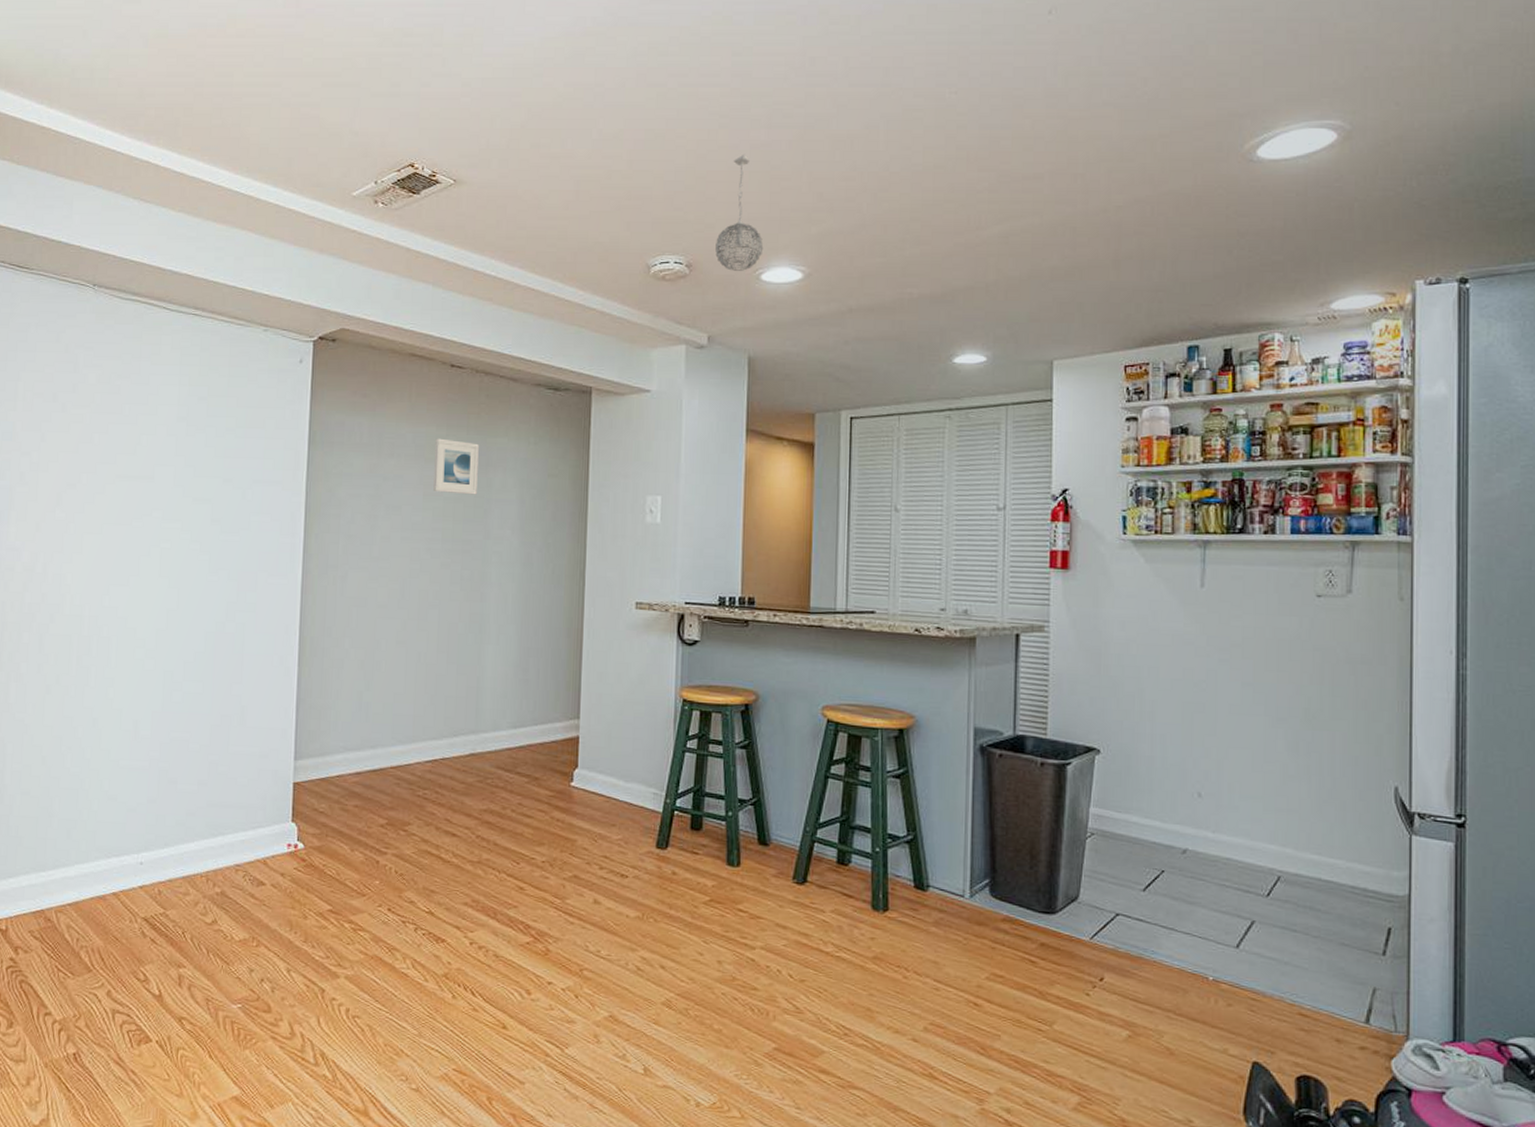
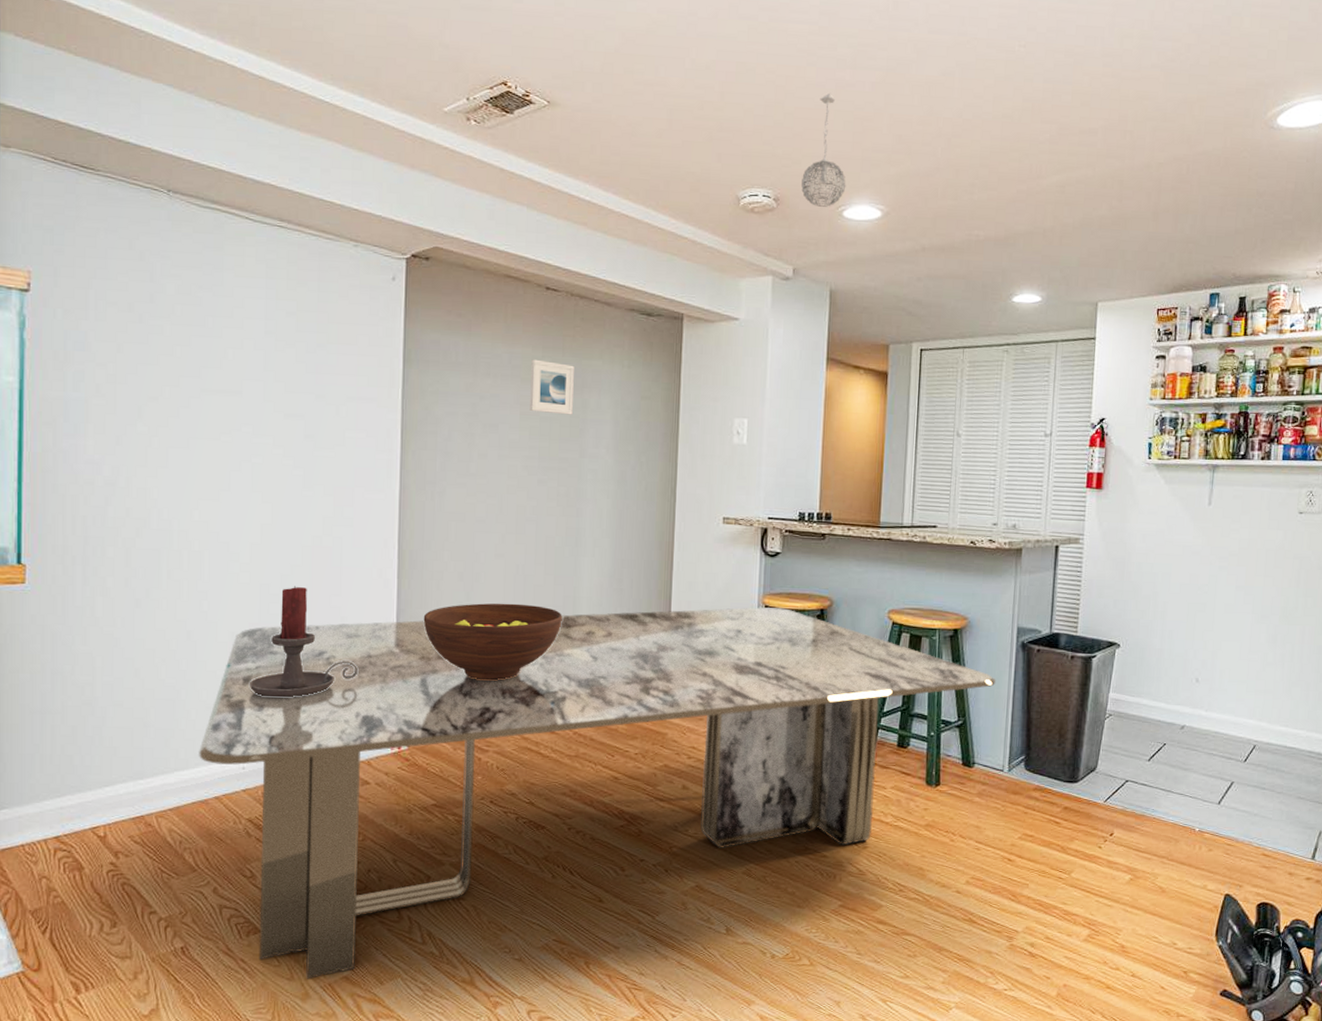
dining table: none [99,701,951,1097] -> present [199,607,996,979]
candle holder: none [149,673,257,790] -> present [249,586,359,698]
fruit bowl: none [323,693,465,776] -> present [423,603,562,680]

